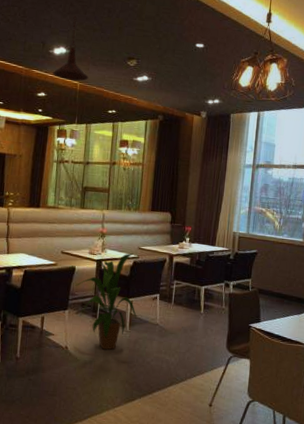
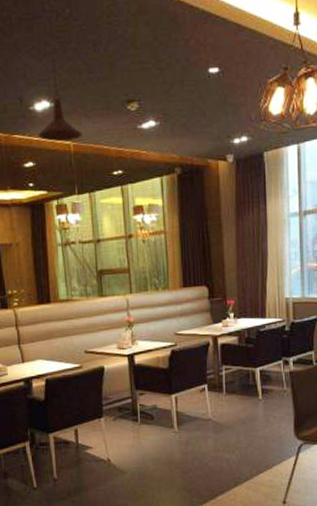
house plant: present [75,253,137,350] -> none [107,341,184,457]

